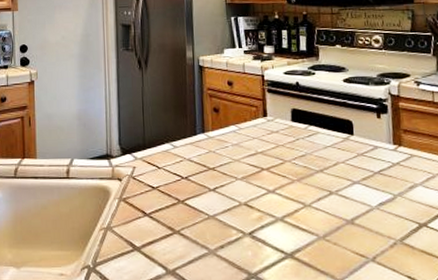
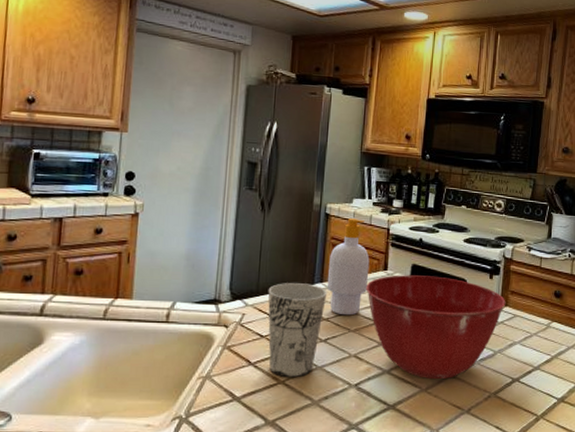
cup: none [154,135,211,228] -> present [268,283,328,378]
soap bottle: none [208,68,249,164] -> present [327,218,370,316]
mixing bowl: none [247,119,400,227] -> present [366,275,506,380]

